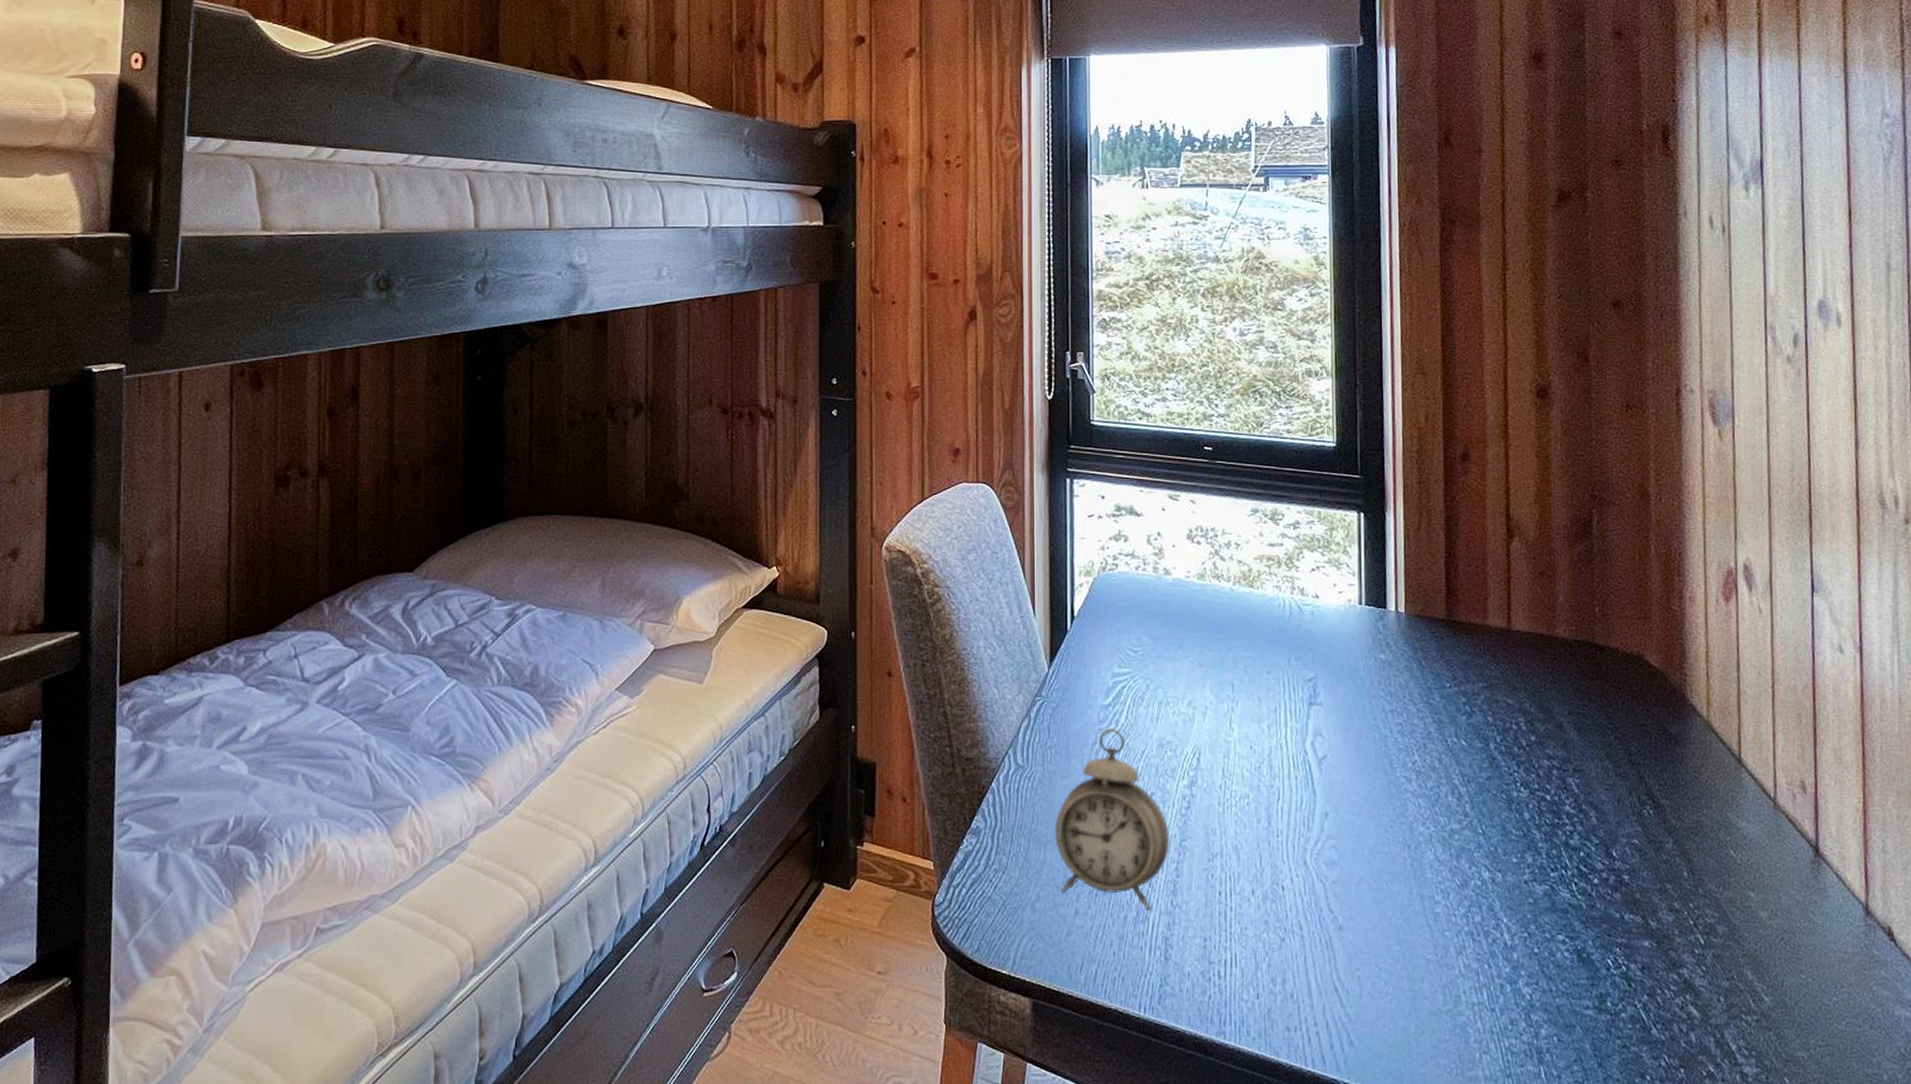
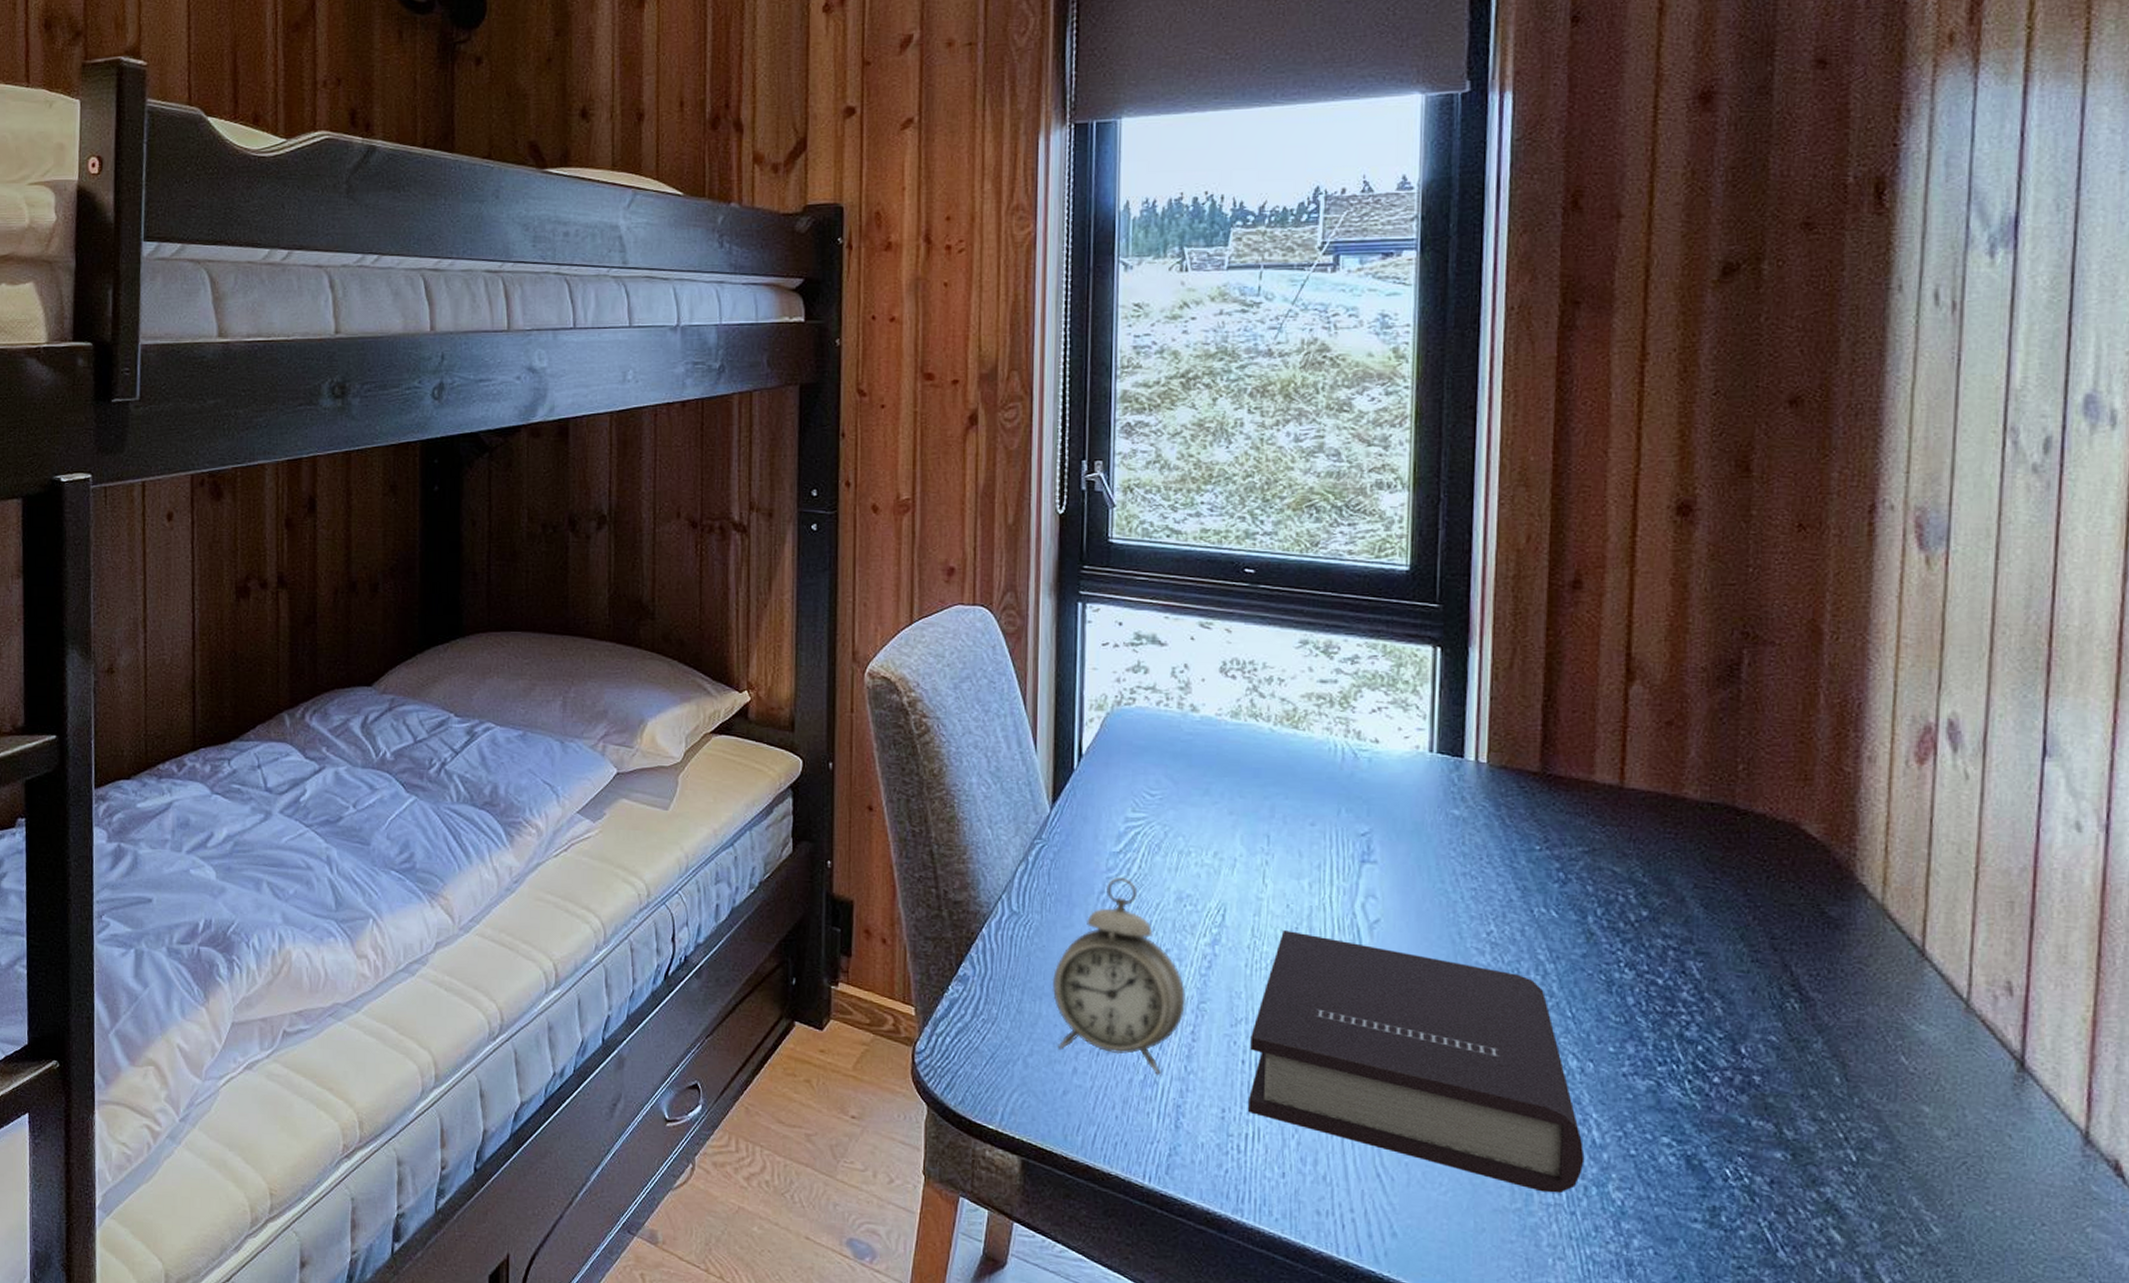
book: none [1225,769,1499,993] -> present [1248,929,1585,1194]

